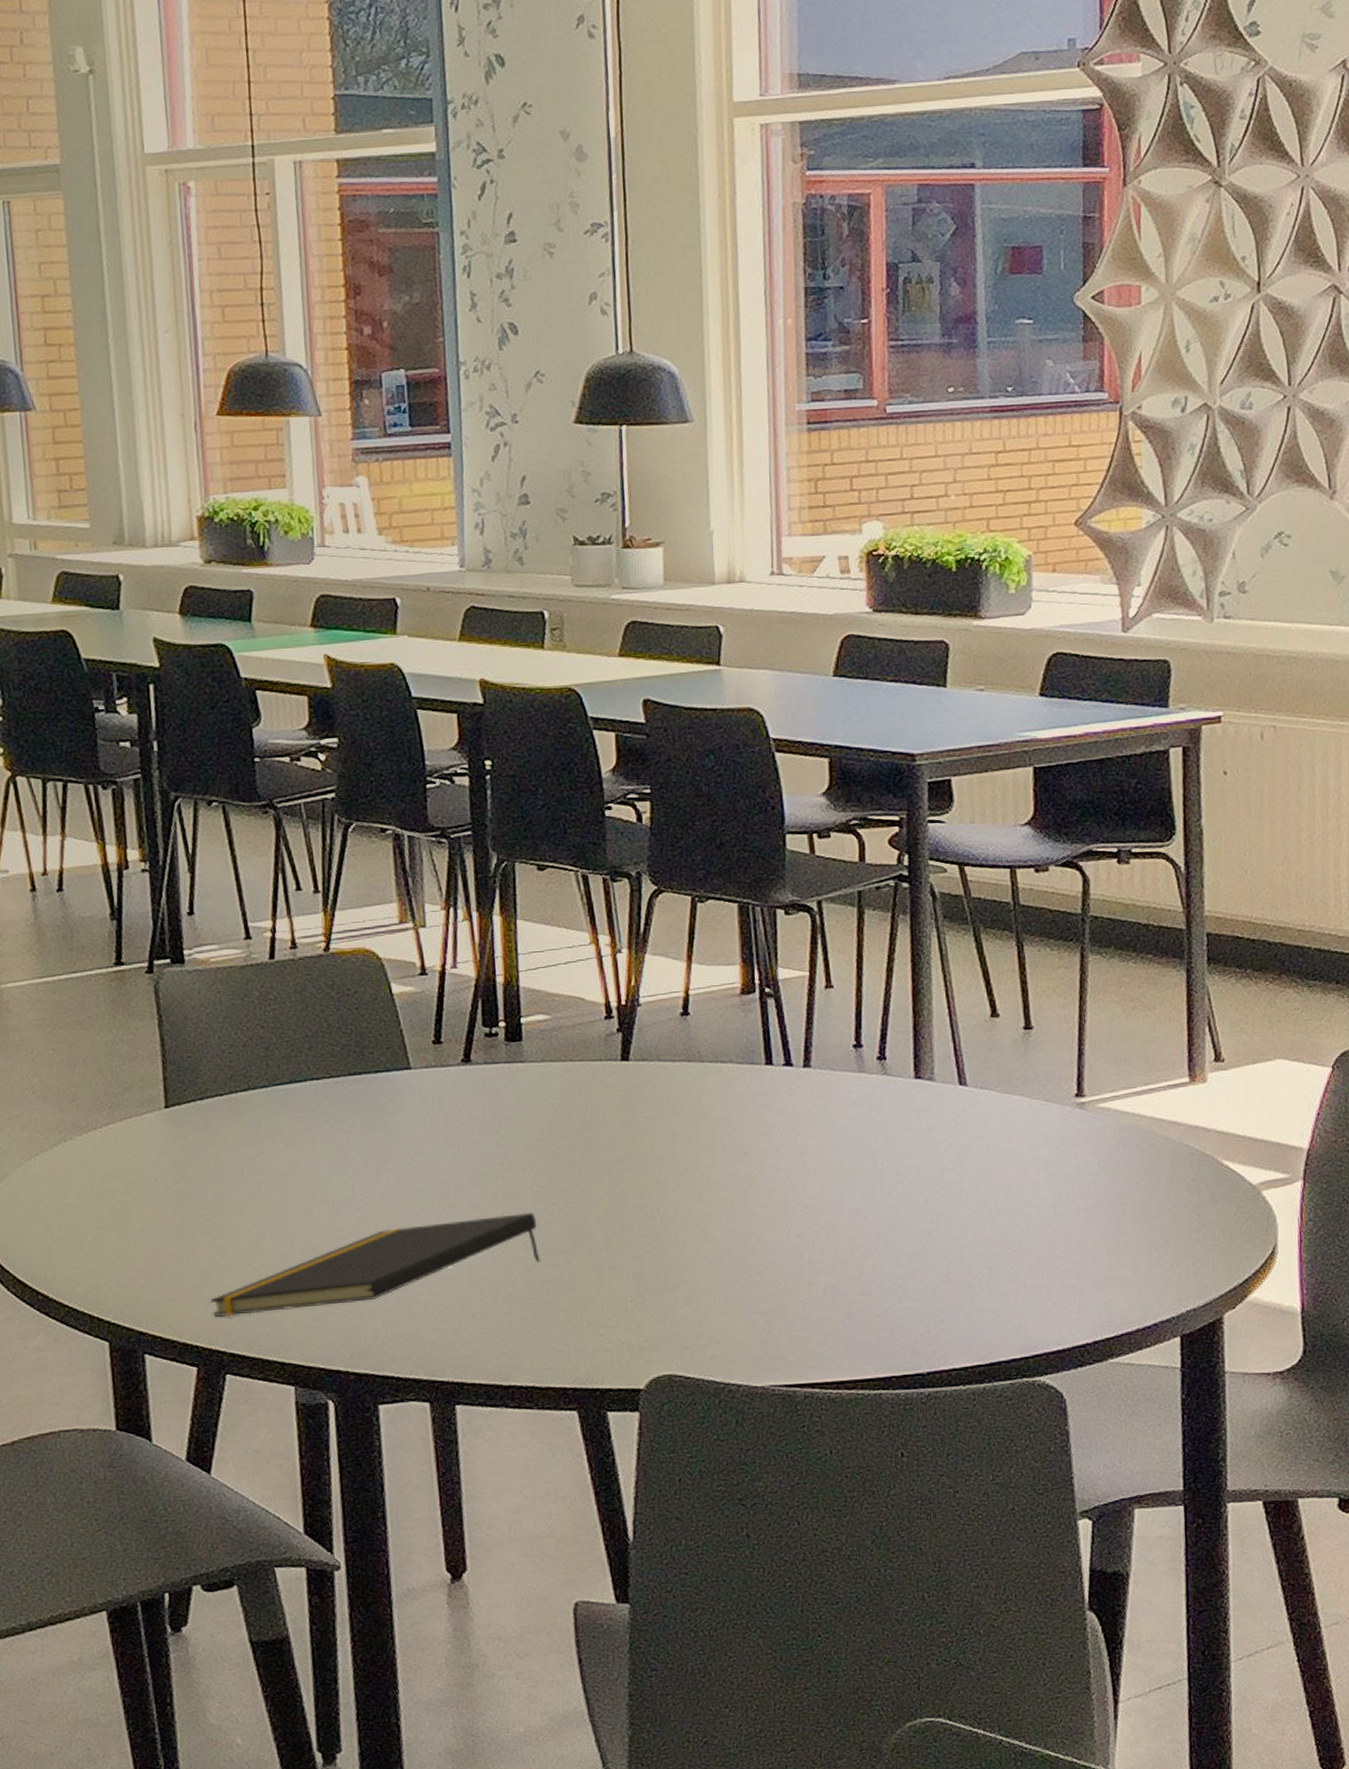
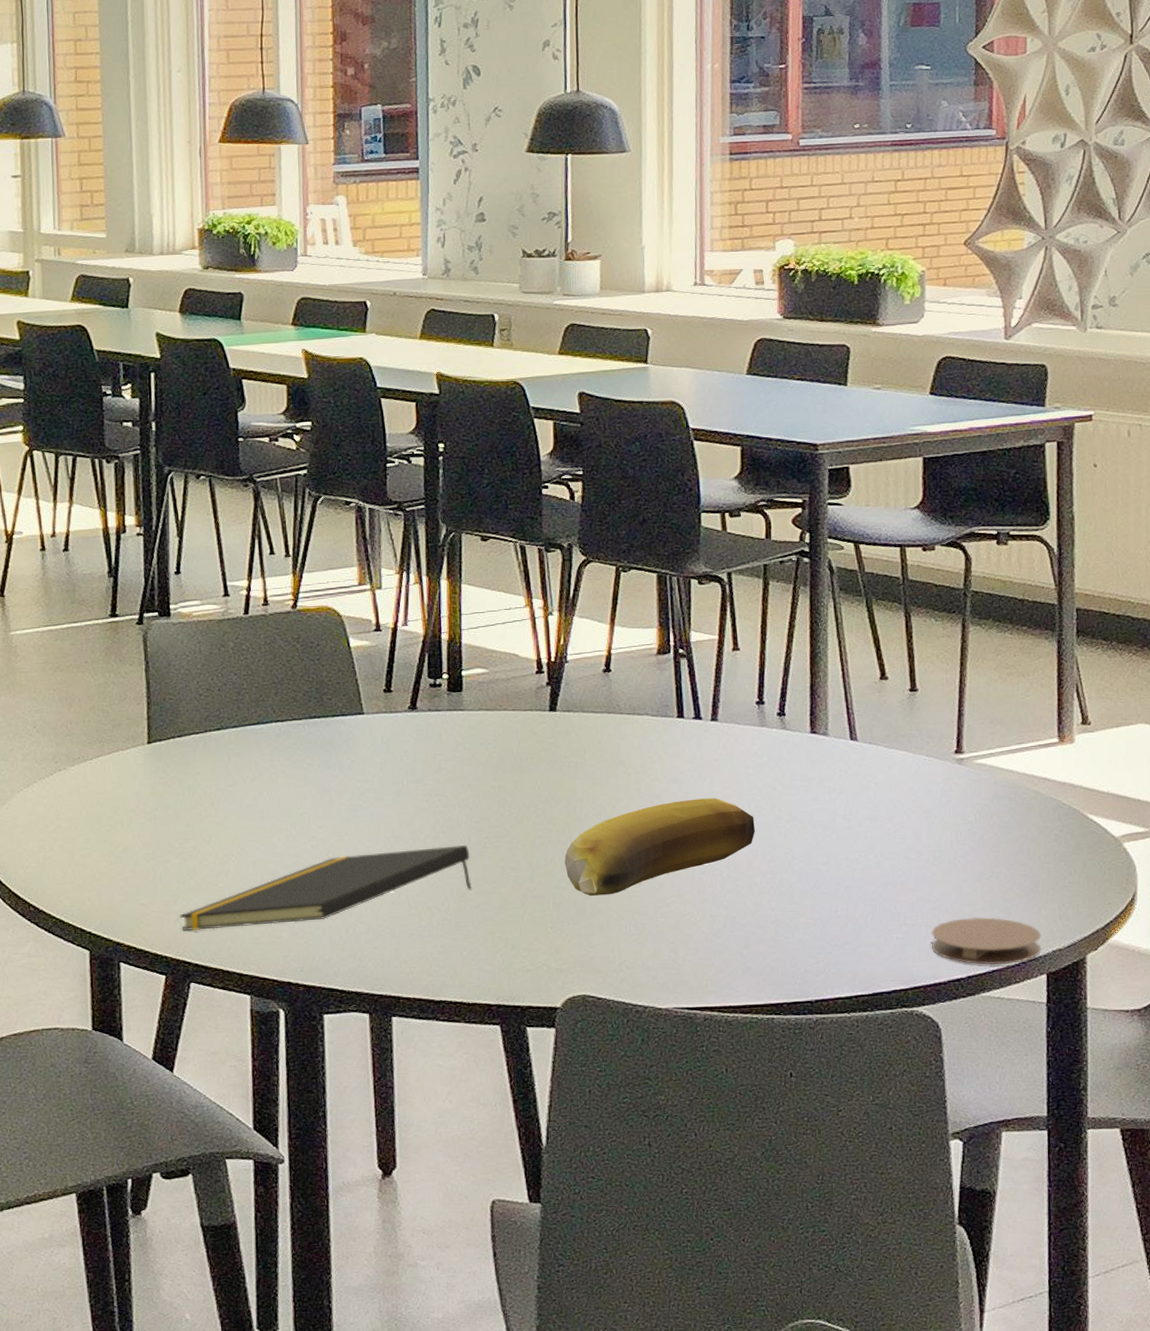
banana: none [643,1153,857,1265] -> present [564,798,756,896]
coaster: none [1053,1276,1174,1329] -> present [931,917,1041,965]

